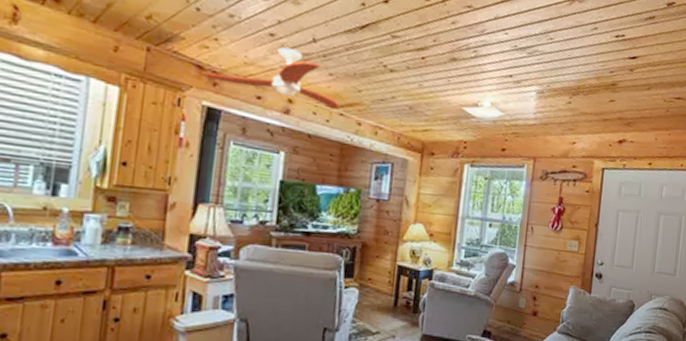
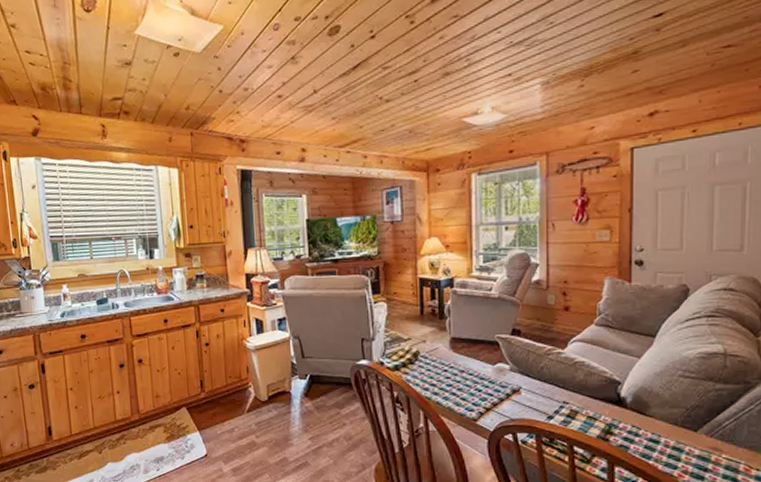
ceiling fan: present [202,47,340,109] -> none [232,104,346,149]

